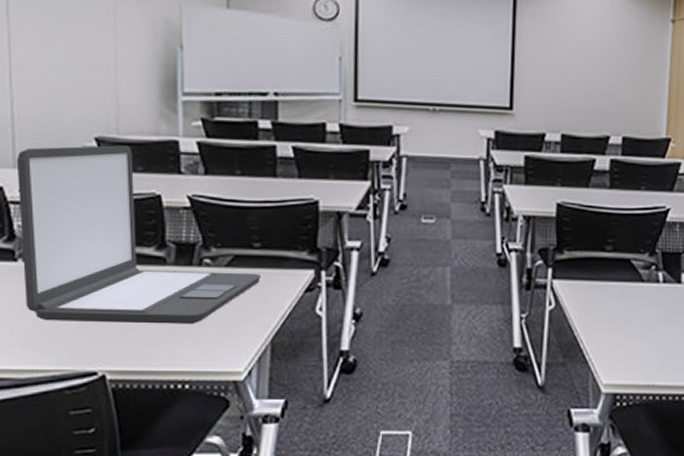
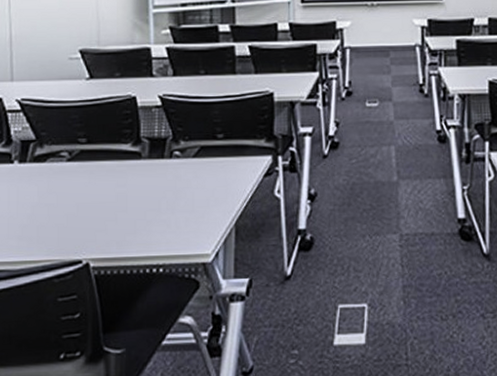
laptop: present [16,145,262,325] -> none [13,55,225,216]

